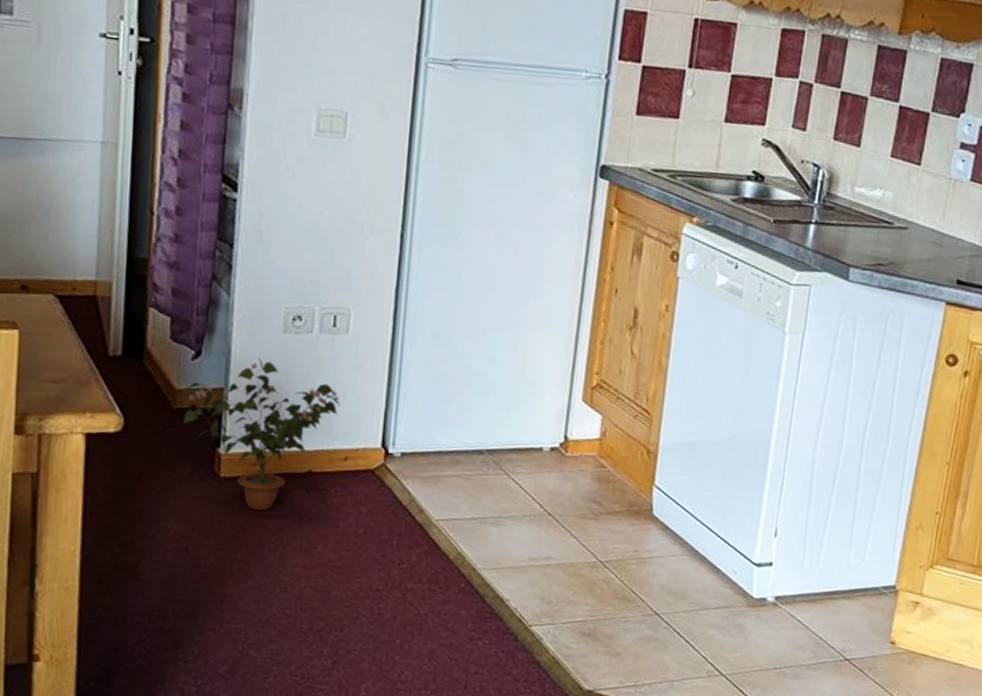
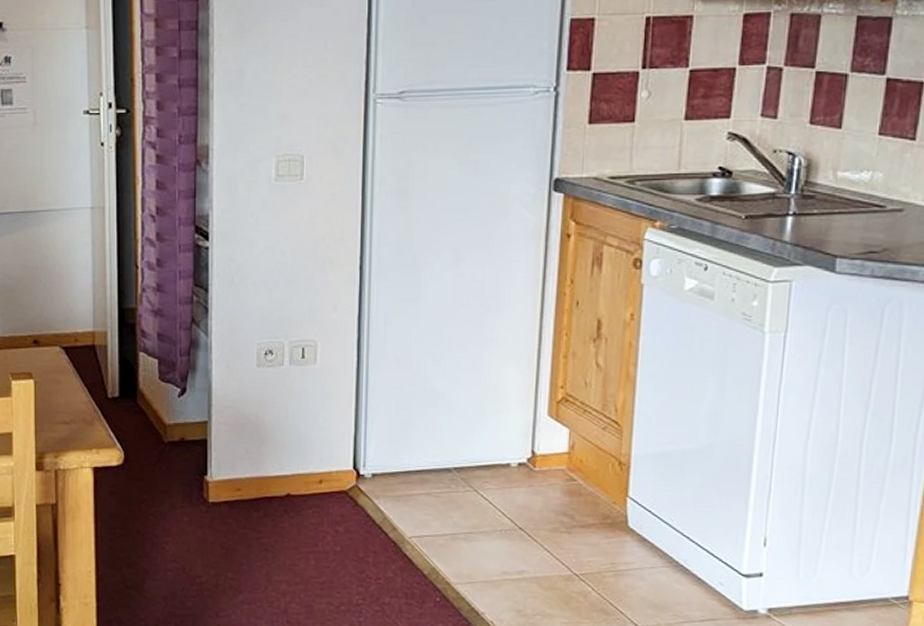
potted plant: present [182,357,341,511] -> none [173,391,313,532]

